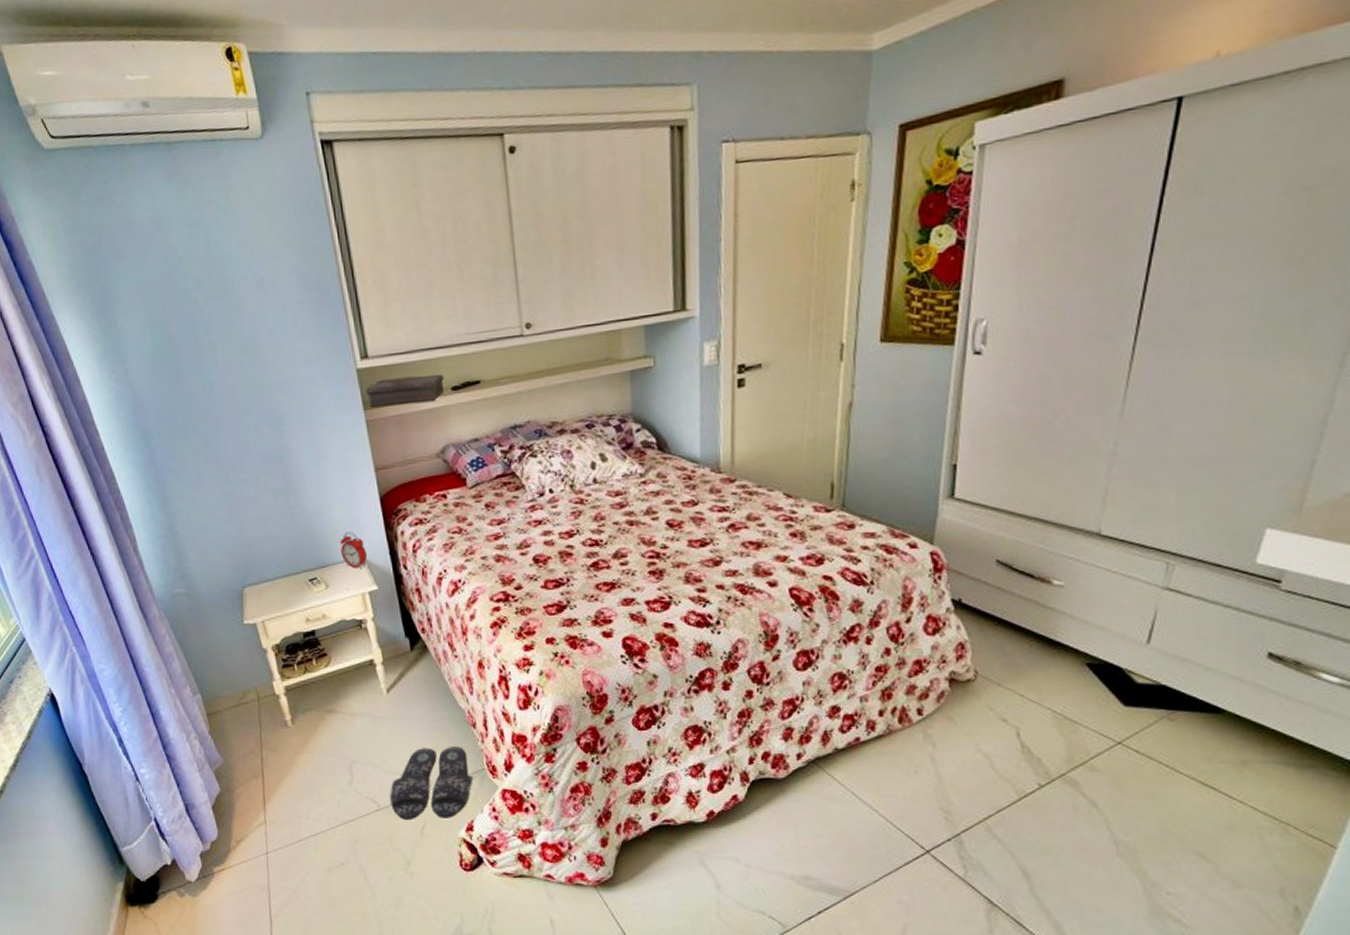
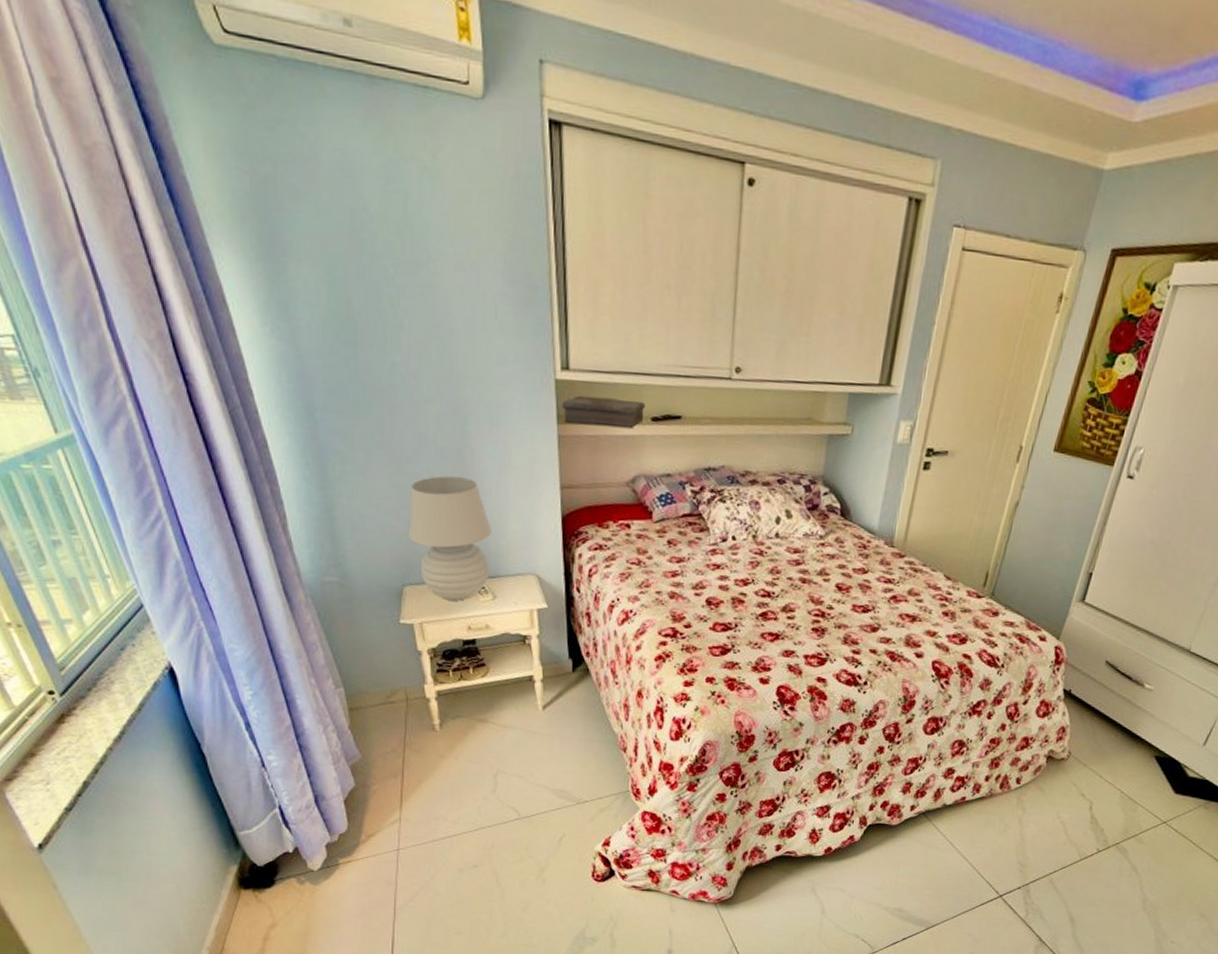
table lamp: none [239,475,320,595] -> present [408,476,492,601]
alarm clock: present [340,532,368,570] -> none [514,546,541,586]
slippers: present [390,746,473,819] -> none [532,765,616,833]

